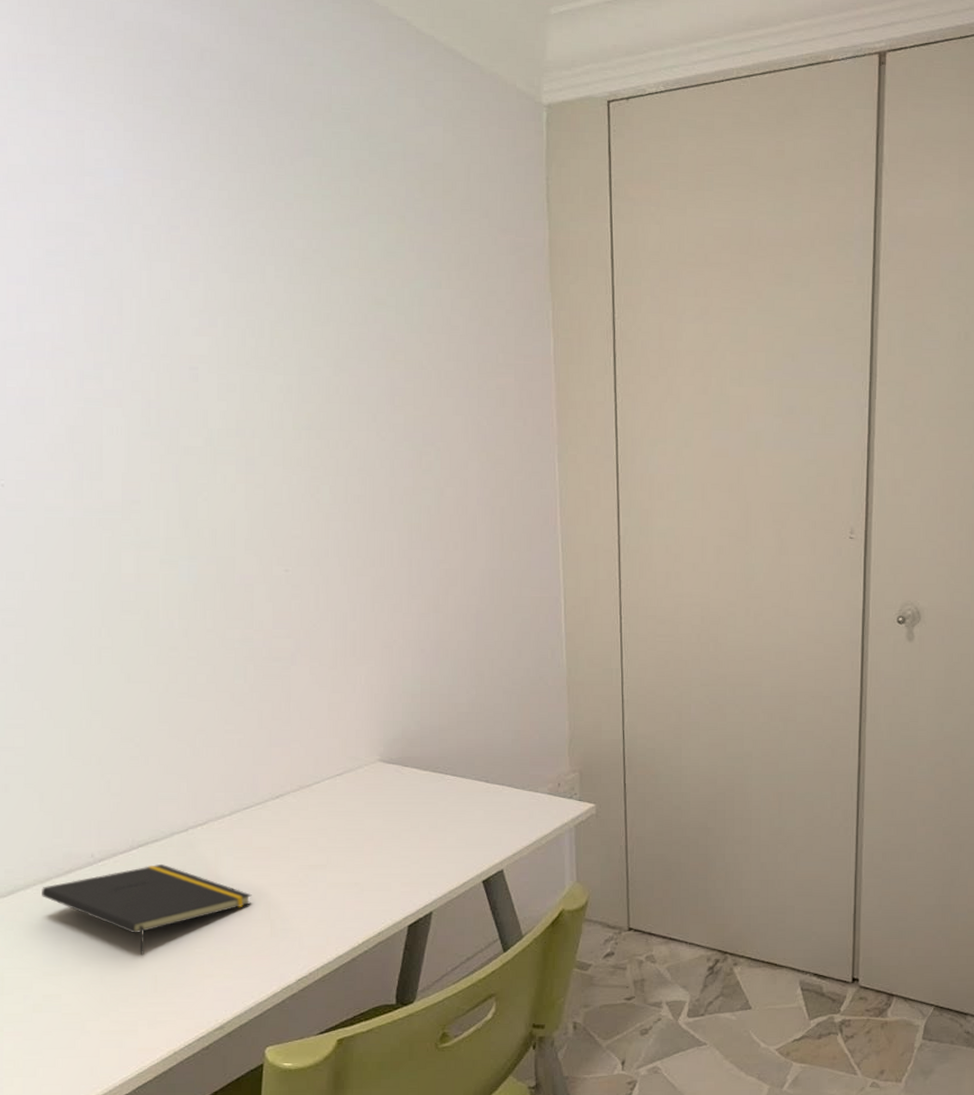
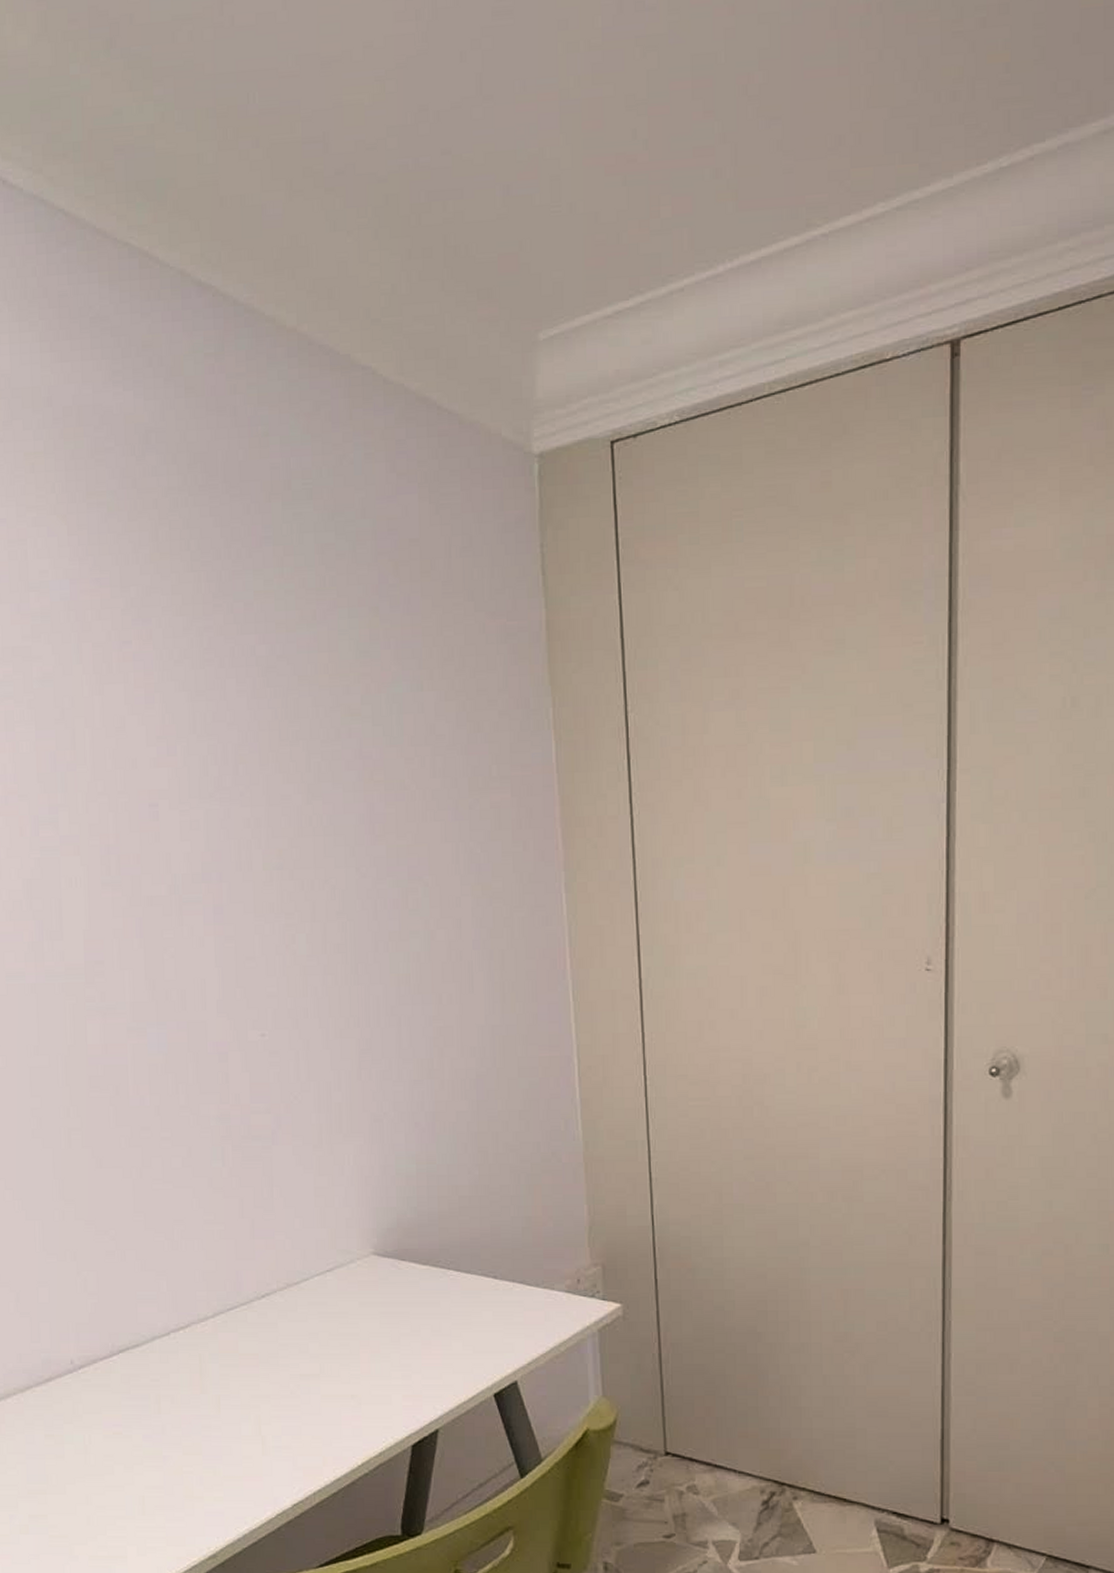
notepad: present [42,864,252,956] -> none [22,1372,241,1474]

